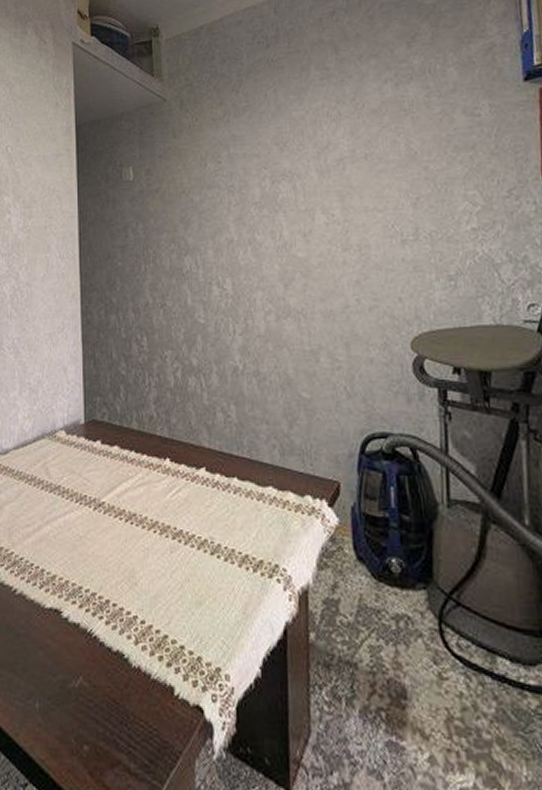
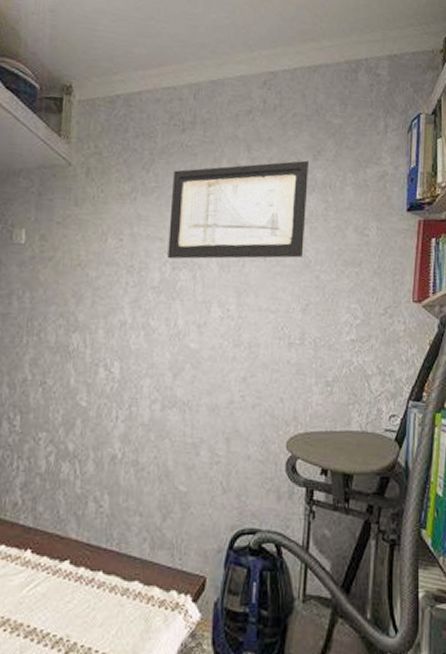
wall art: none [262,49,408,174] -> present [167,160,310,260]

